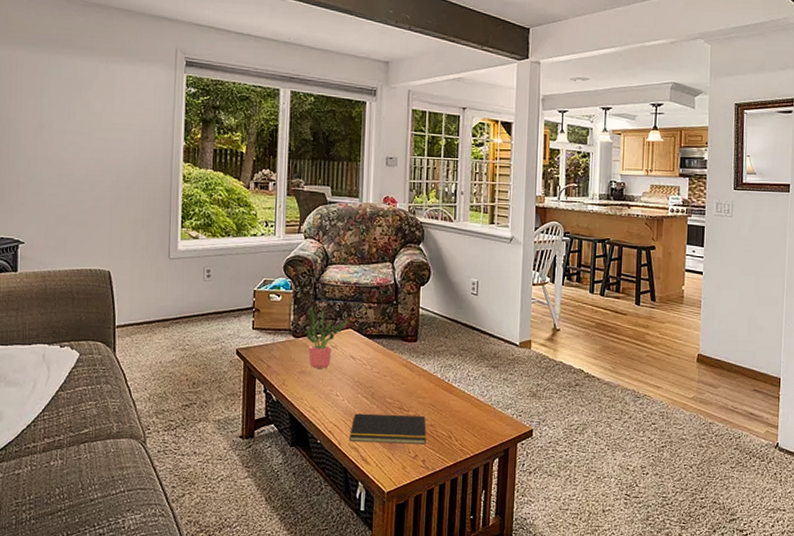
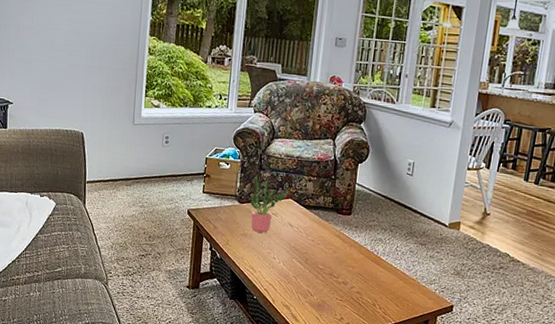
notepad: present [349,413,426,444] -> none [282,275,353,309]

